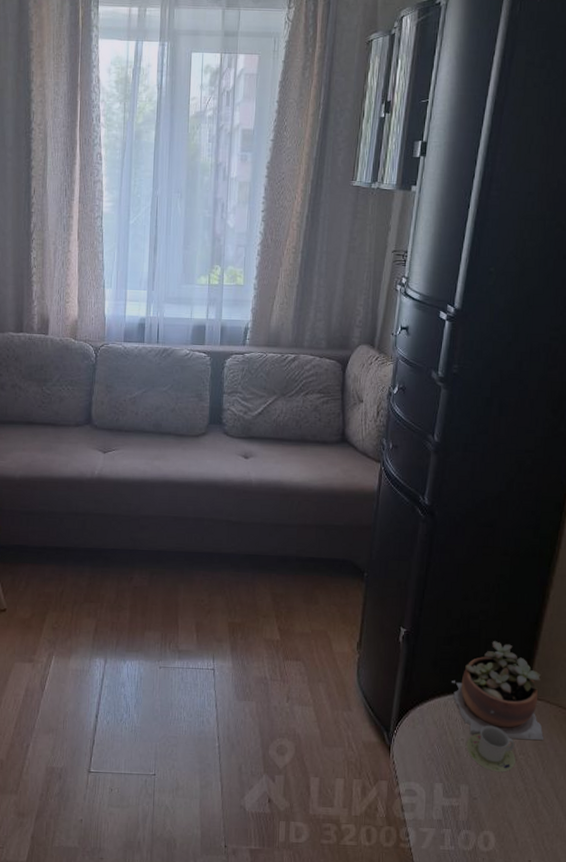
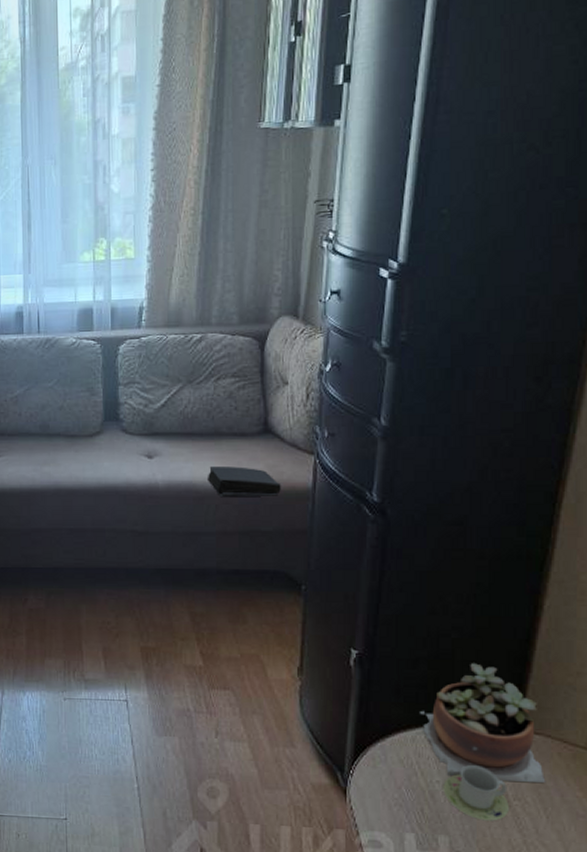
book: none [293,467,352,497] -> present [208,465,281,498]

